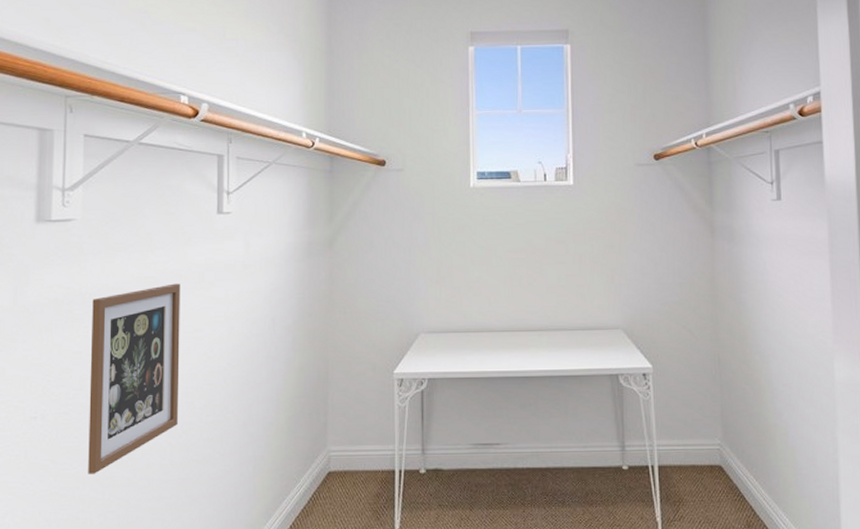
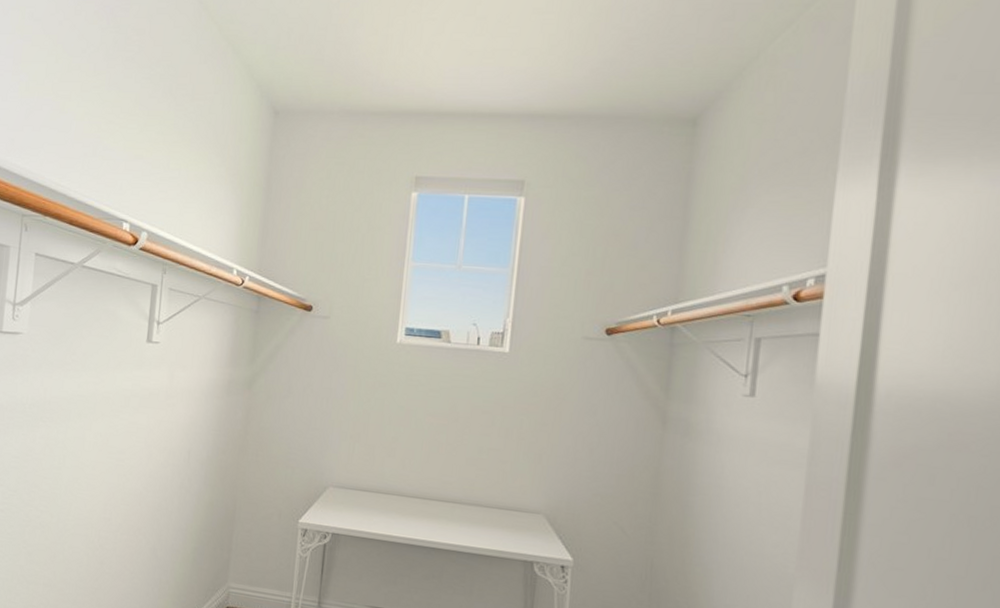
picture frame: present [88,283,180,474] -> none [16,404,108,570]

